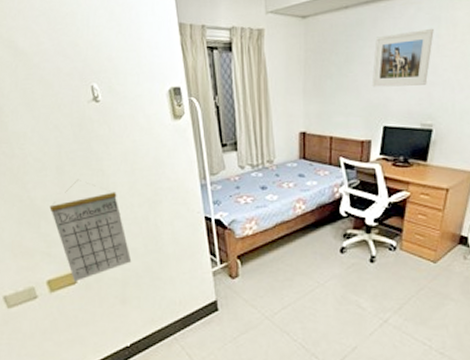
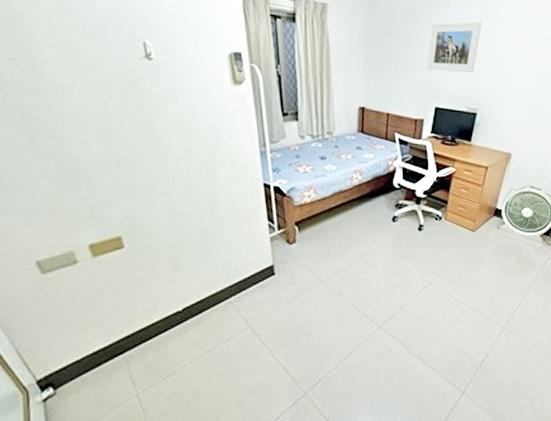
calendar: present [49,179,132,282] -> none [93,139,186,246]

